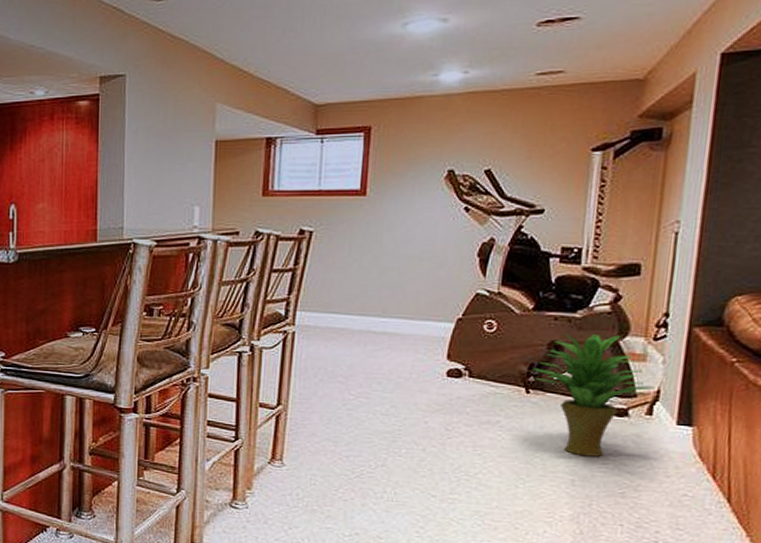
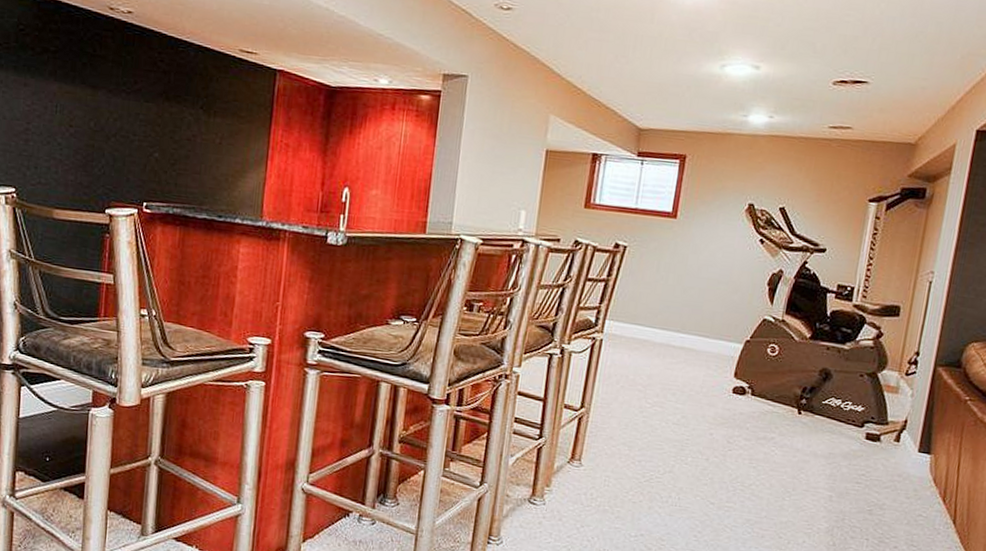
potted plant: present [532,332,654,457] -> none [805,361,903,477]

